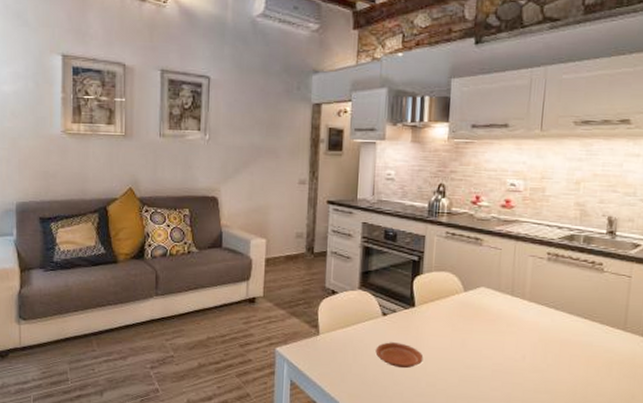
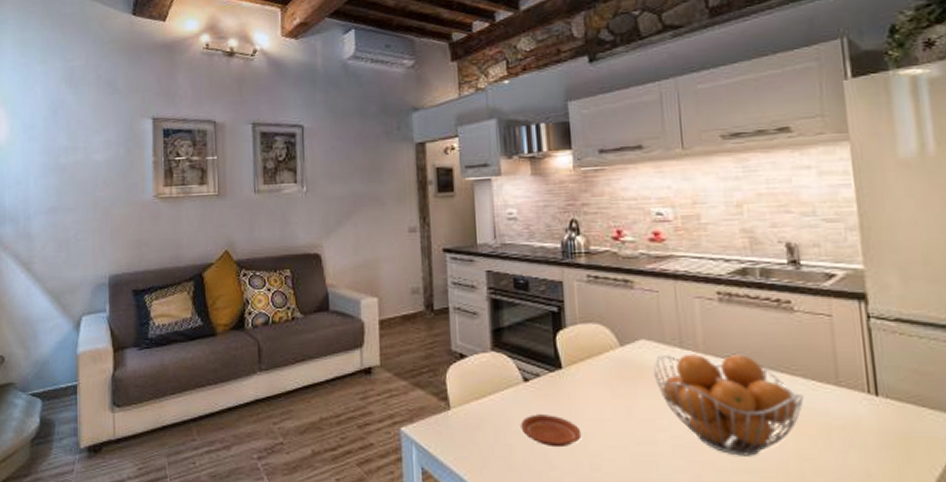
fruit basket: none [486,300,598,381] -> present [653,353,804,456]

